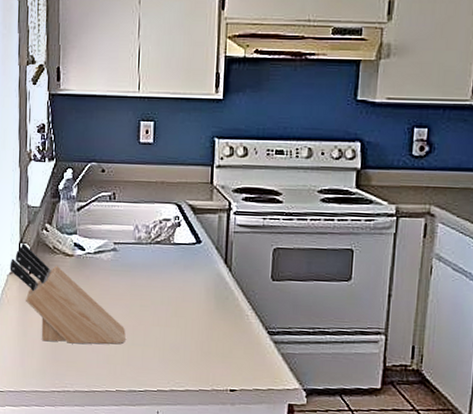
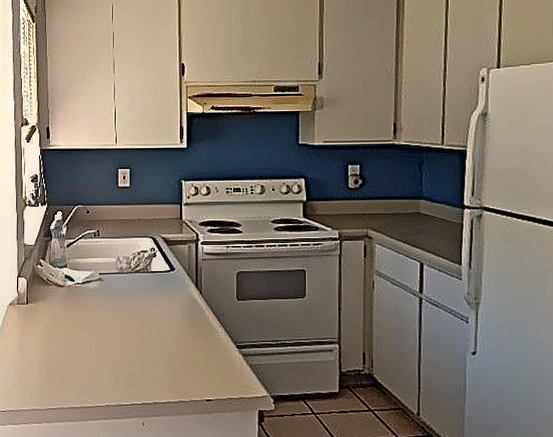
knife block: present [10,243,126,345] -> none [9,277,112,365]

